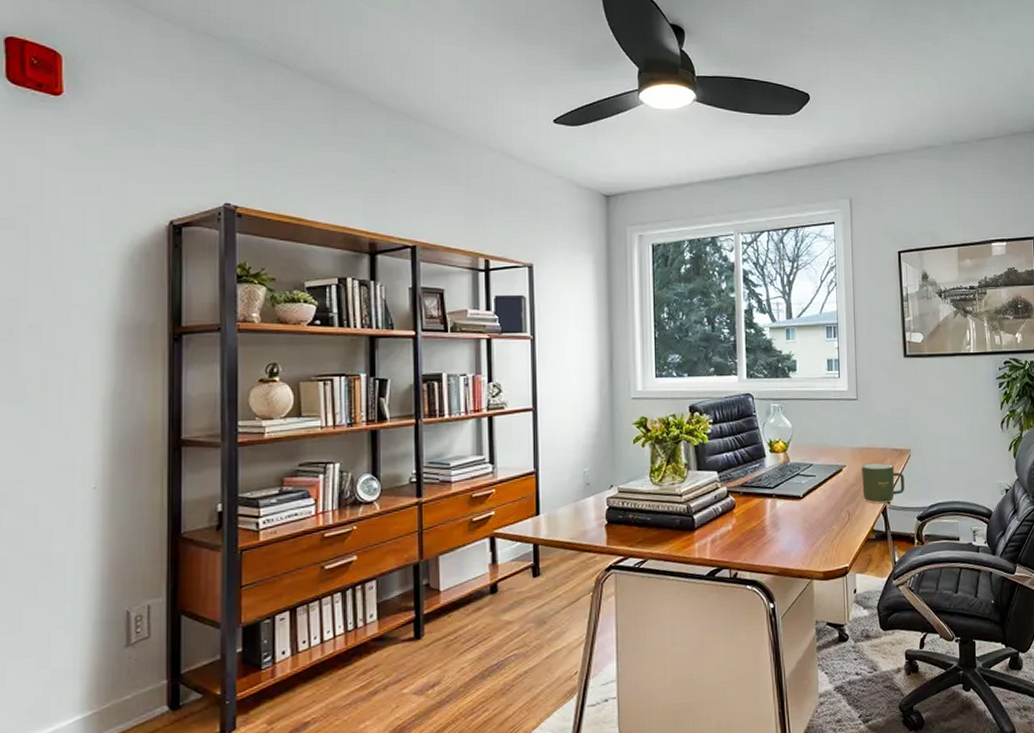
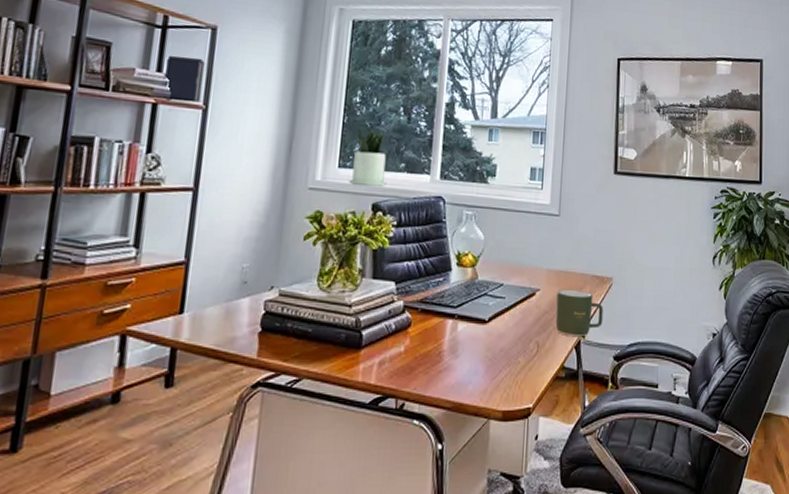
planter: none [666,339,700,392] -> present [349,128,387,187]

